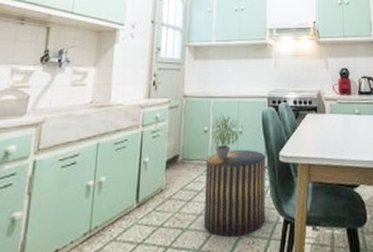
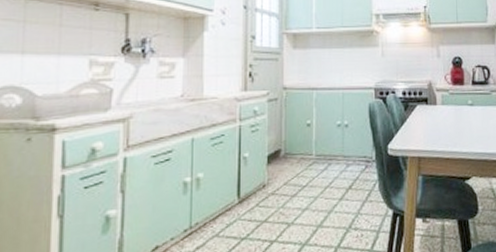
stool: present [203,149,266,238] -> none [309,143,374,232]
potted plant: present [210,113,244,159] -> none [313,105,349,153]

